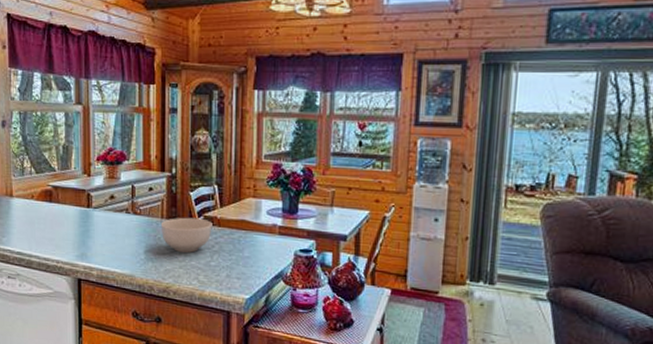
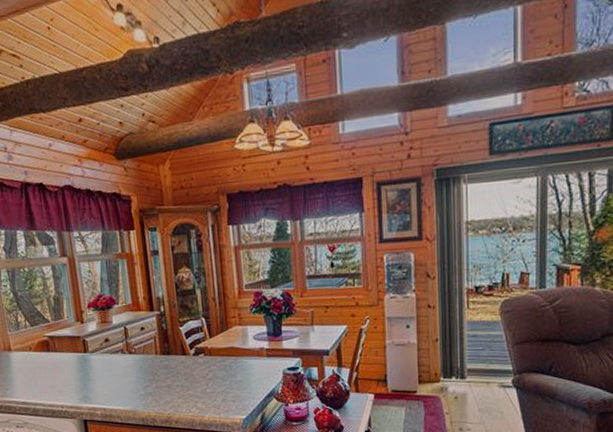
bowl: present [160,217,213,253] -> none [155,350,205,384]

